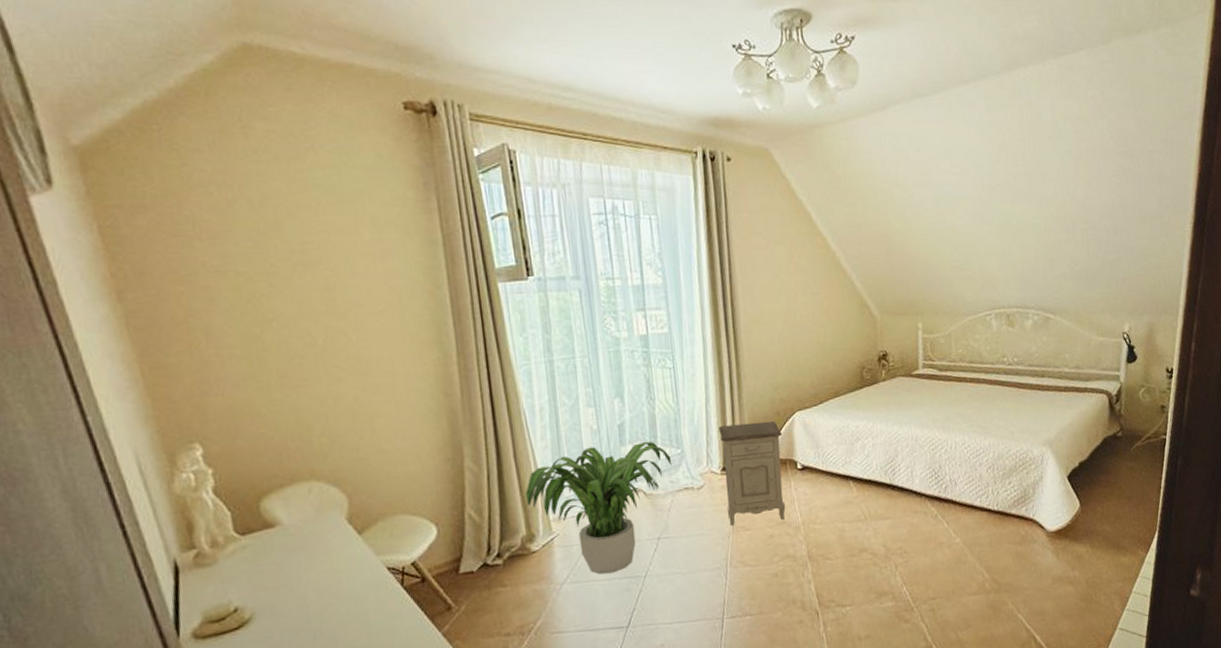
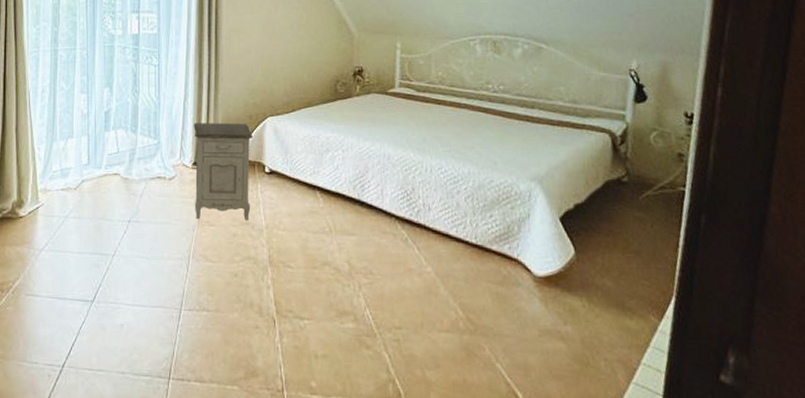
potted plant: present [526,441,672,574] -> none [21,129,148,247]

